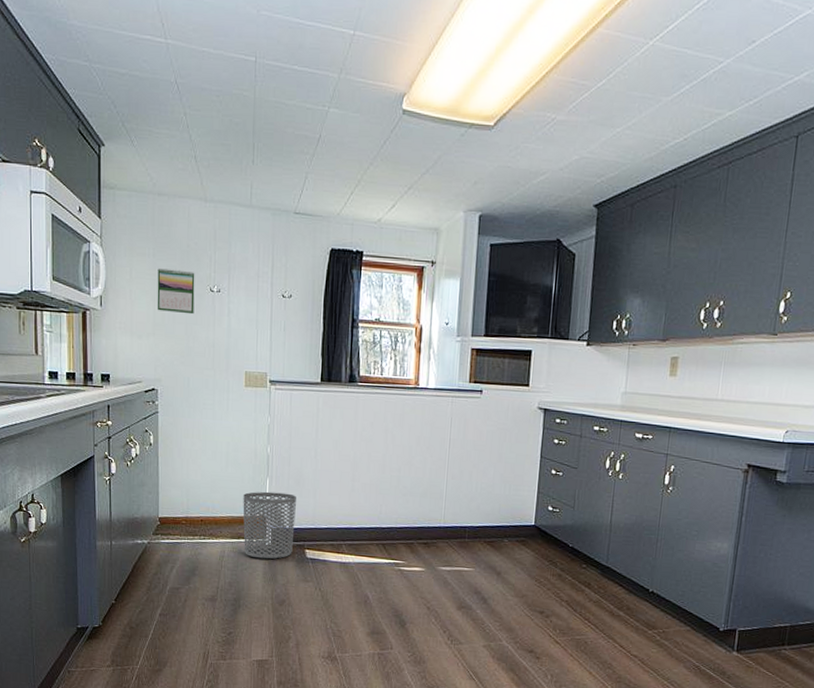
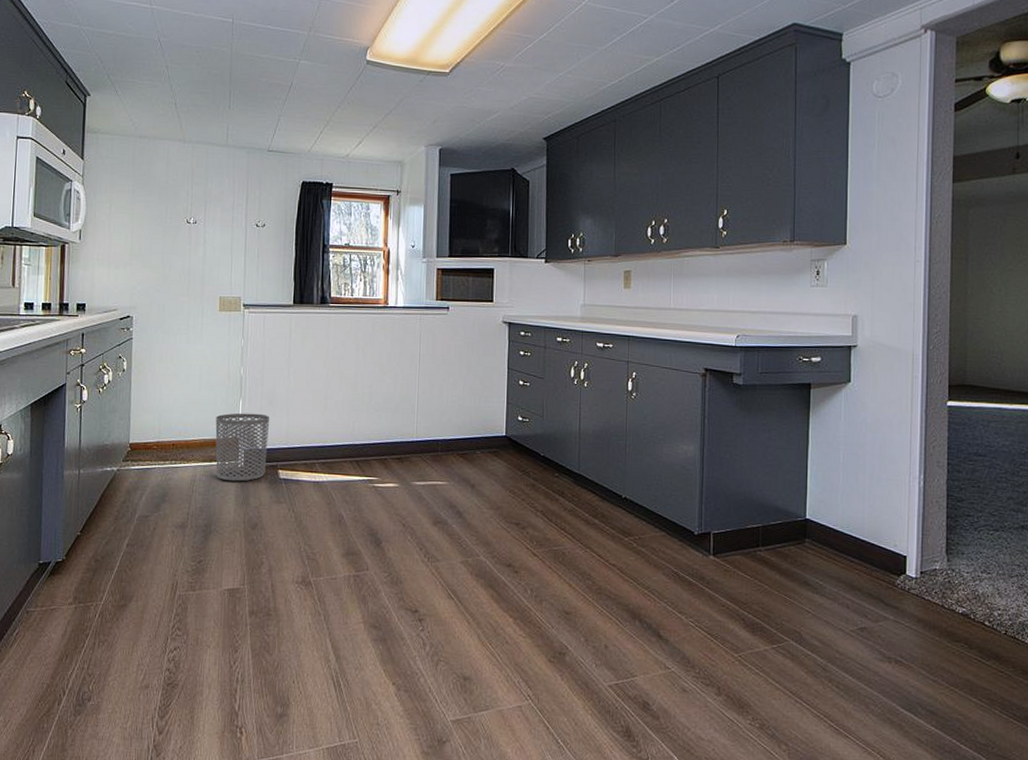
calendar: present [157,268,195,315] -> none [134,203,173,245]

